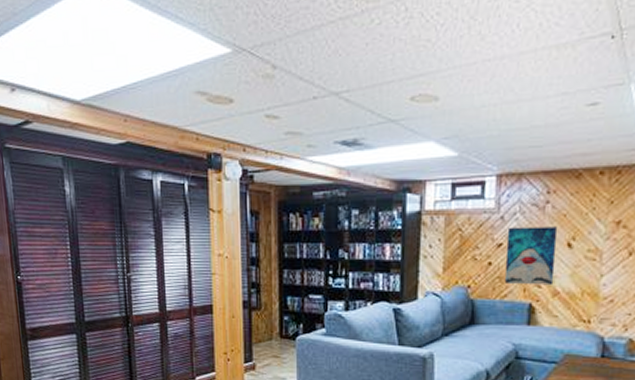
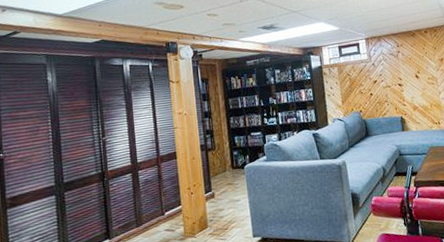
wall art: present [504,227,558,286] -> none [378,66,413,106]

